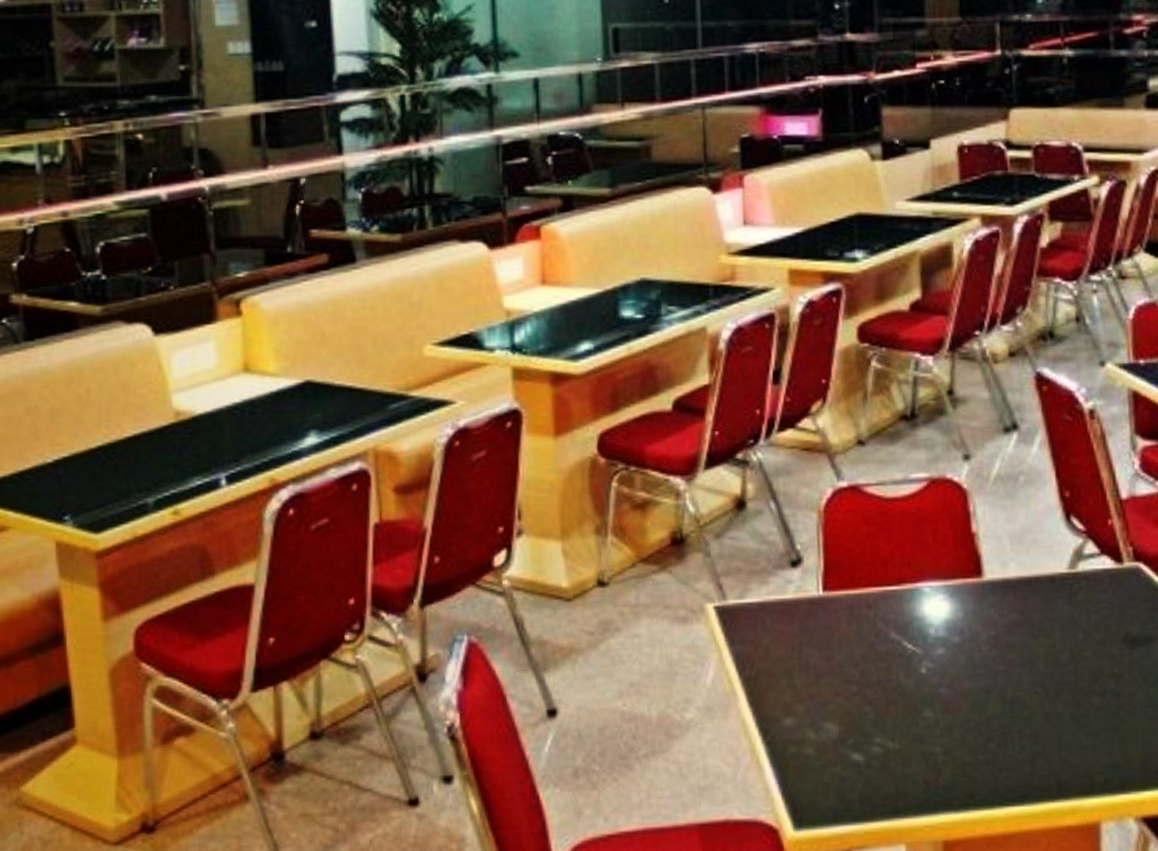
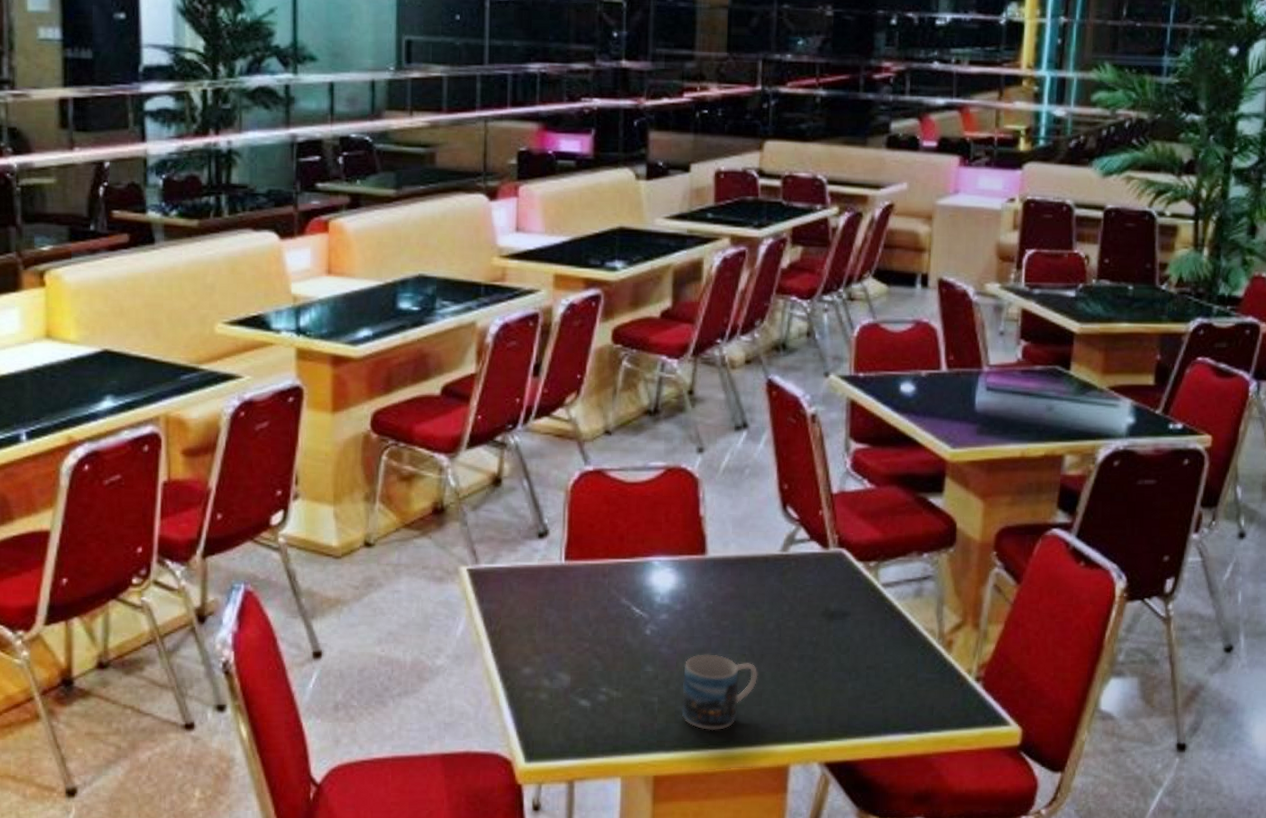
mug: none [967,693,1055,784] -> present [681,654,758,730]

